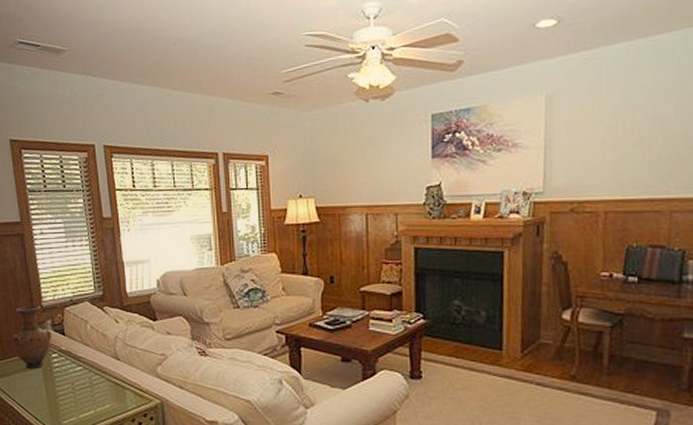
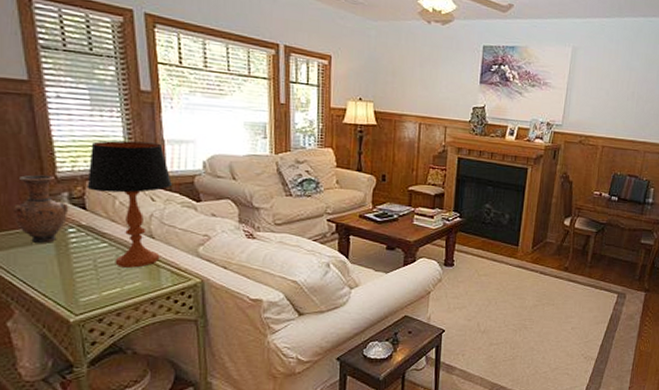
table lamp: none [65,266,132,390] -> present [87,140,172,268]

